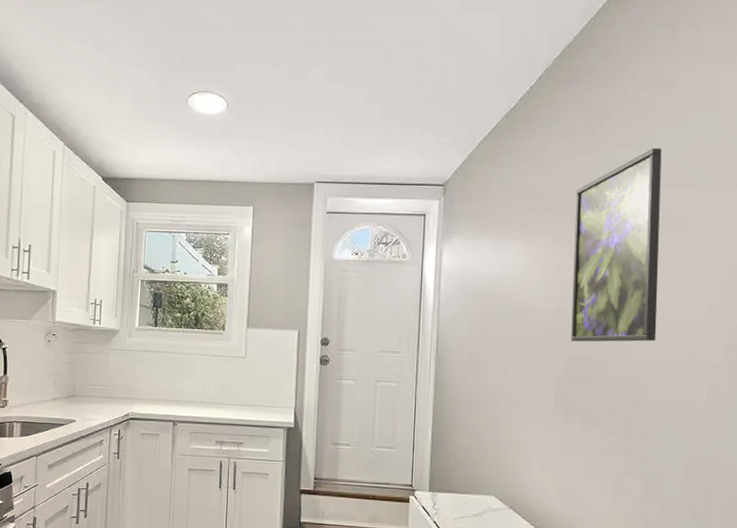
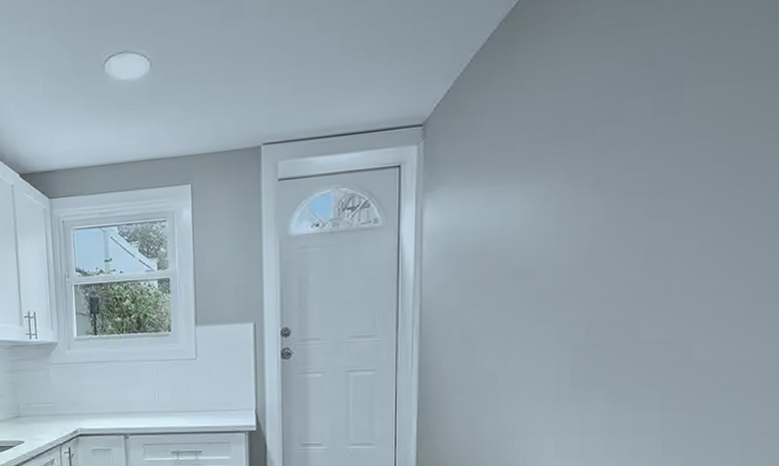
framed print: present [571,148,662,342] -> none [592,29,728,301]

